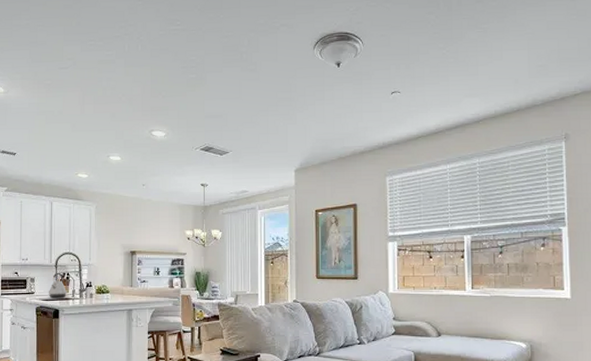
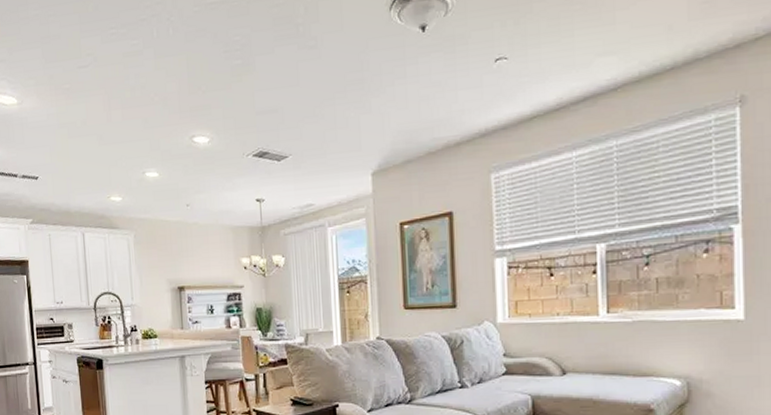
kettle: present [48,272,67,299] -> none [88,316,110,347]

